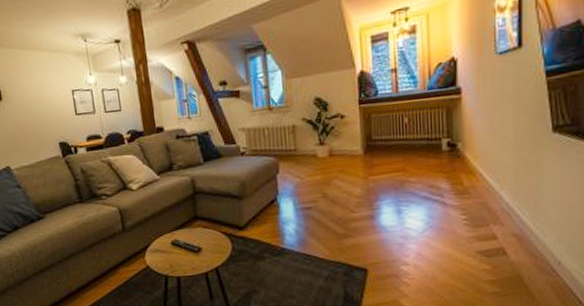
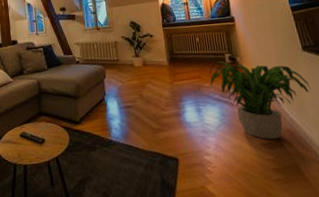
potted plant: none [417,148,555,247] -> present [209,61,310,140]

